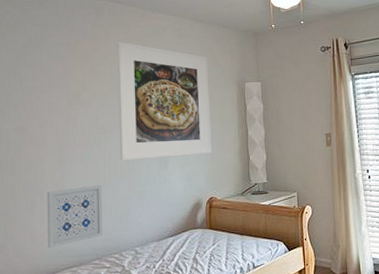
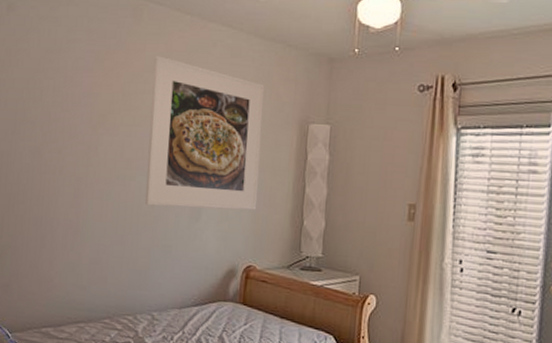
wall art: present [47,184,103,249] -> none [55,229,121,297]

